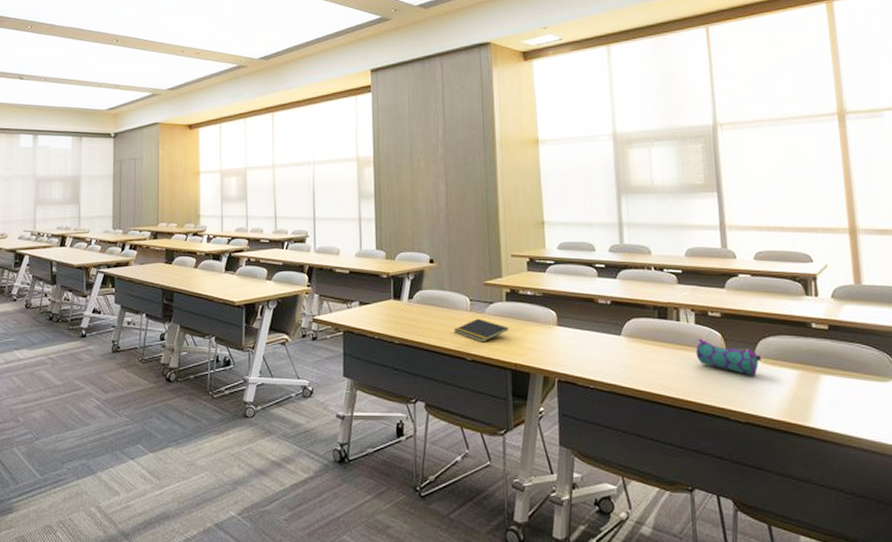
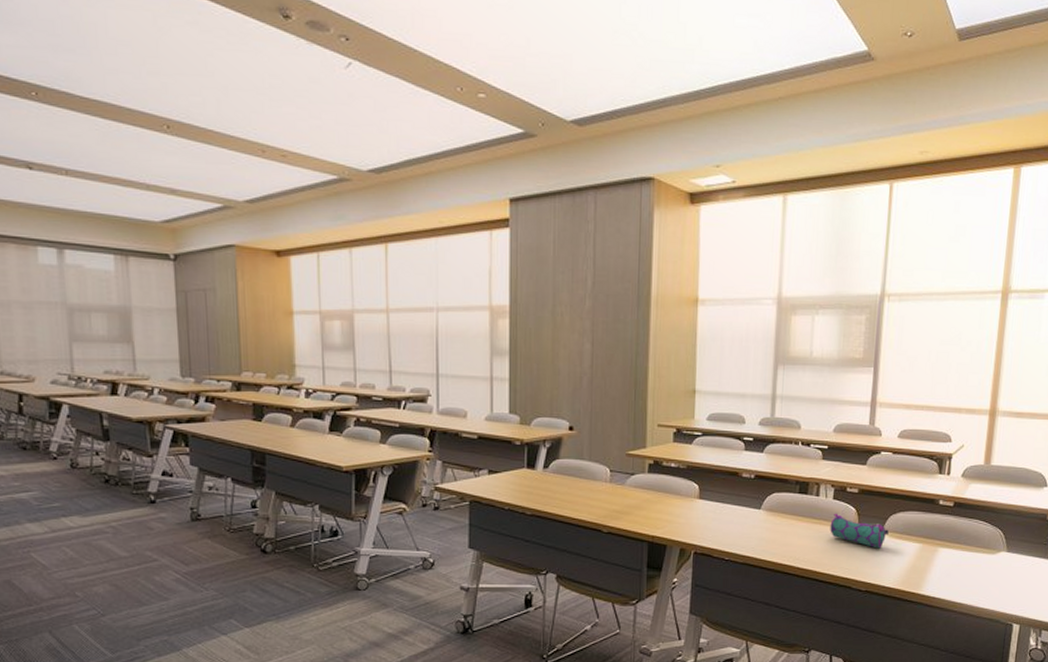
notepad: present [453,318,509,342] -> none [590,489,649,514]

